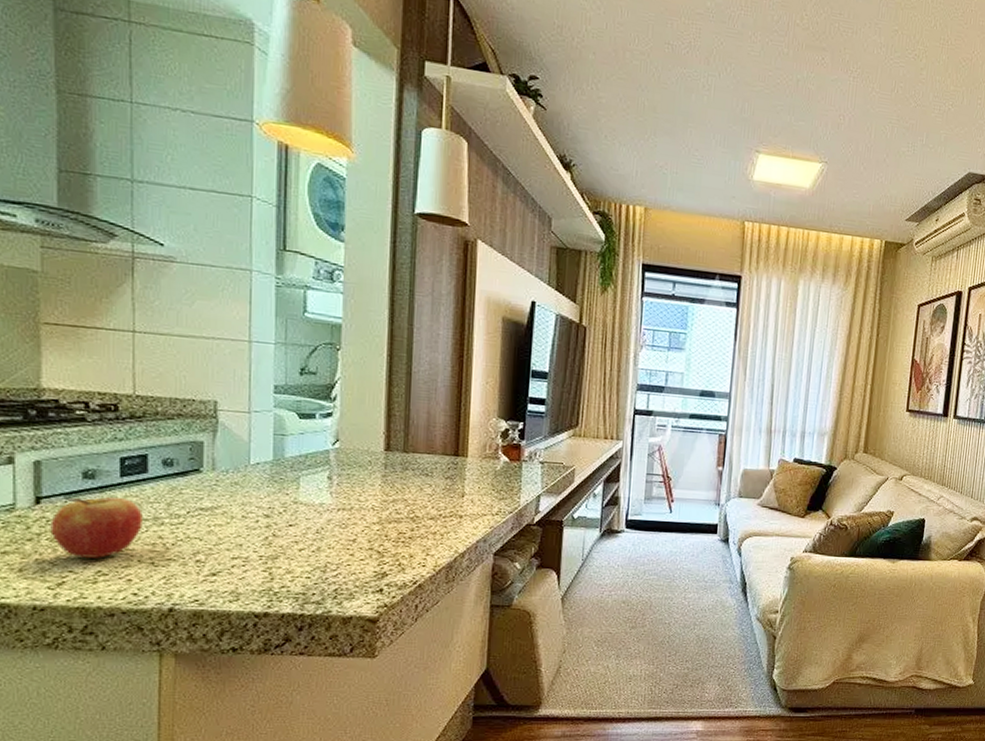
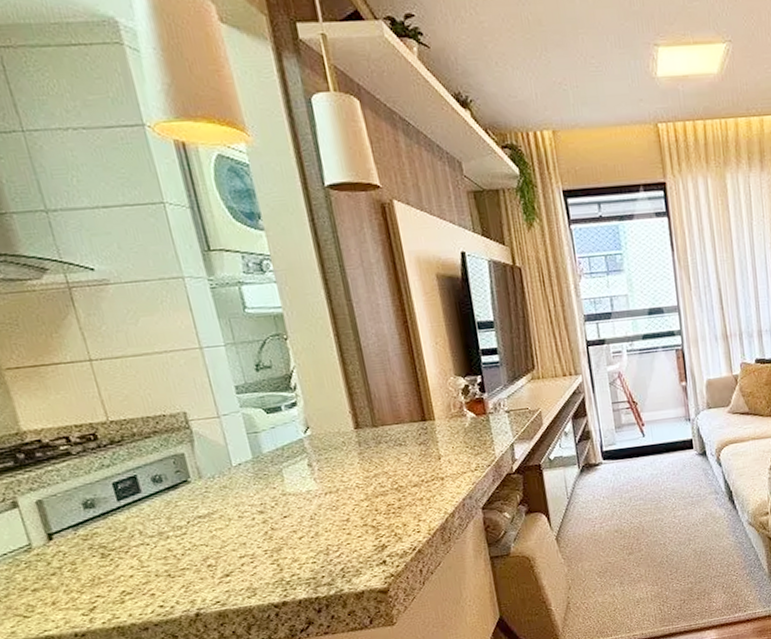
fruit: present [50,497,143,559] -> none [67,520,151,583]

